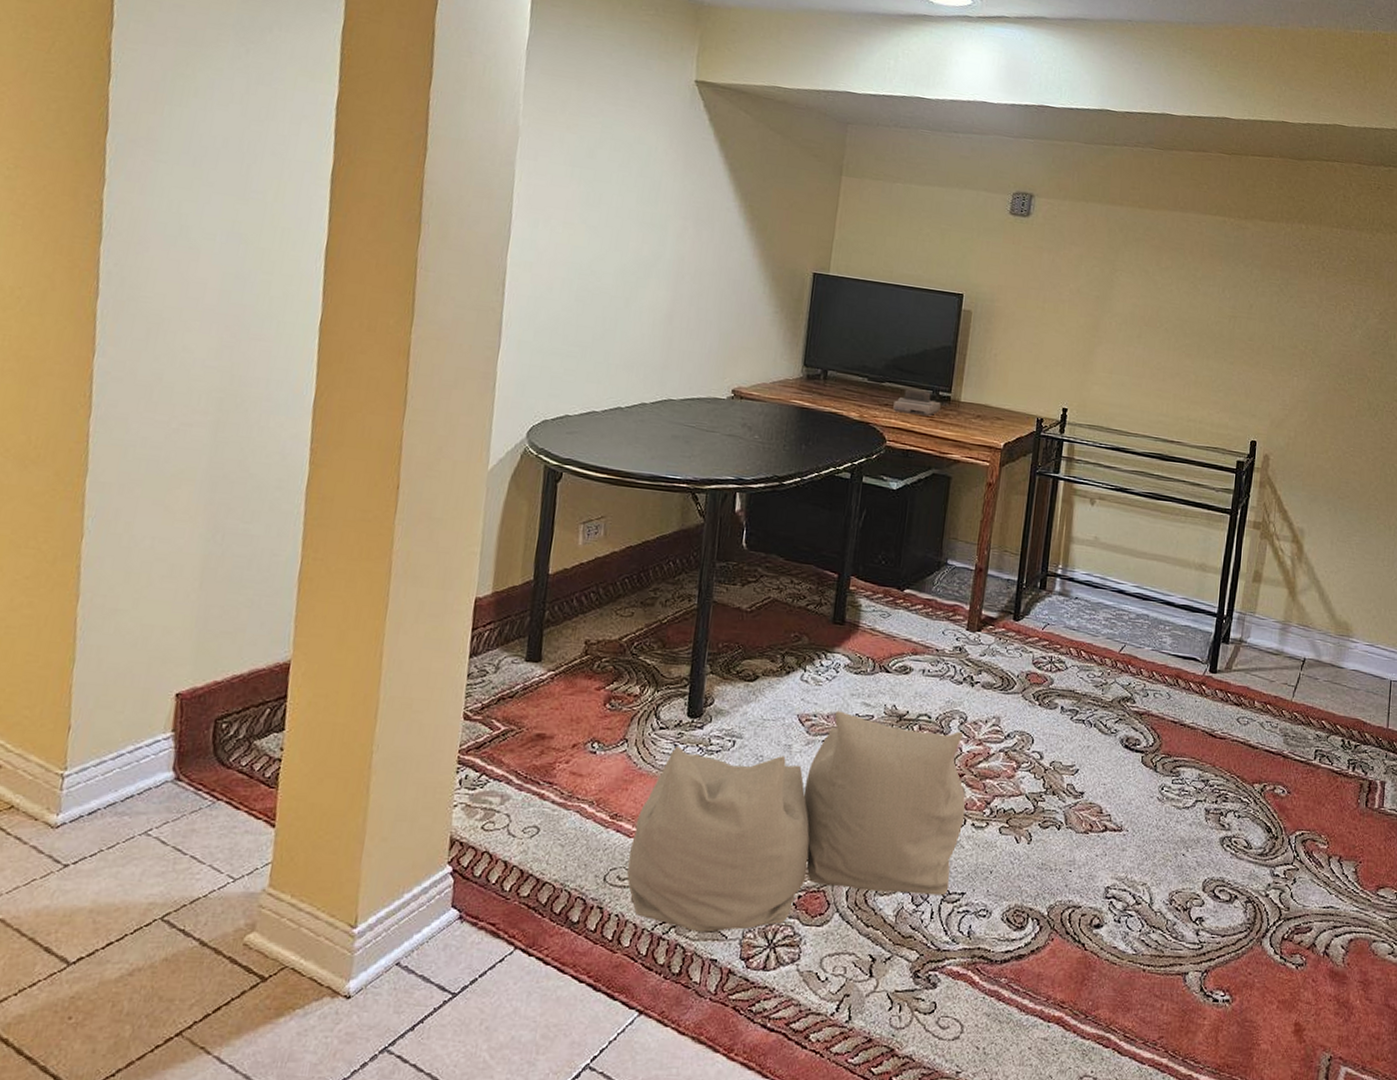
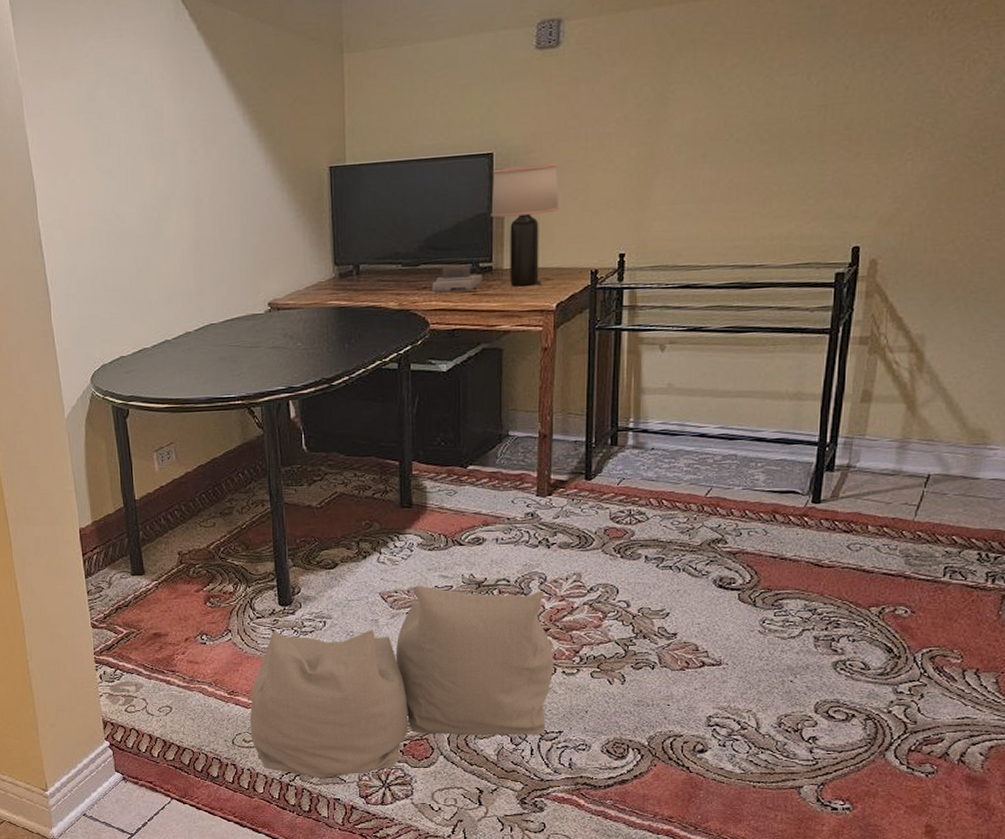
table lamp: none [955,309,1018,423] -> present [491,162,560,287]

